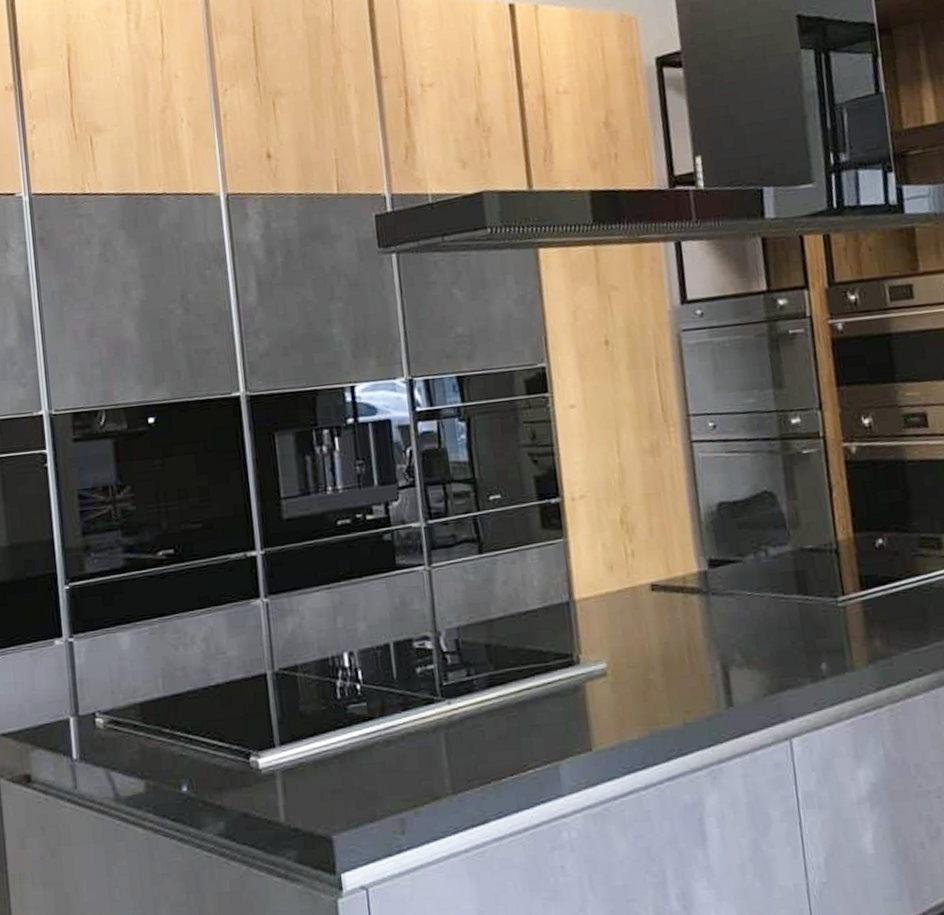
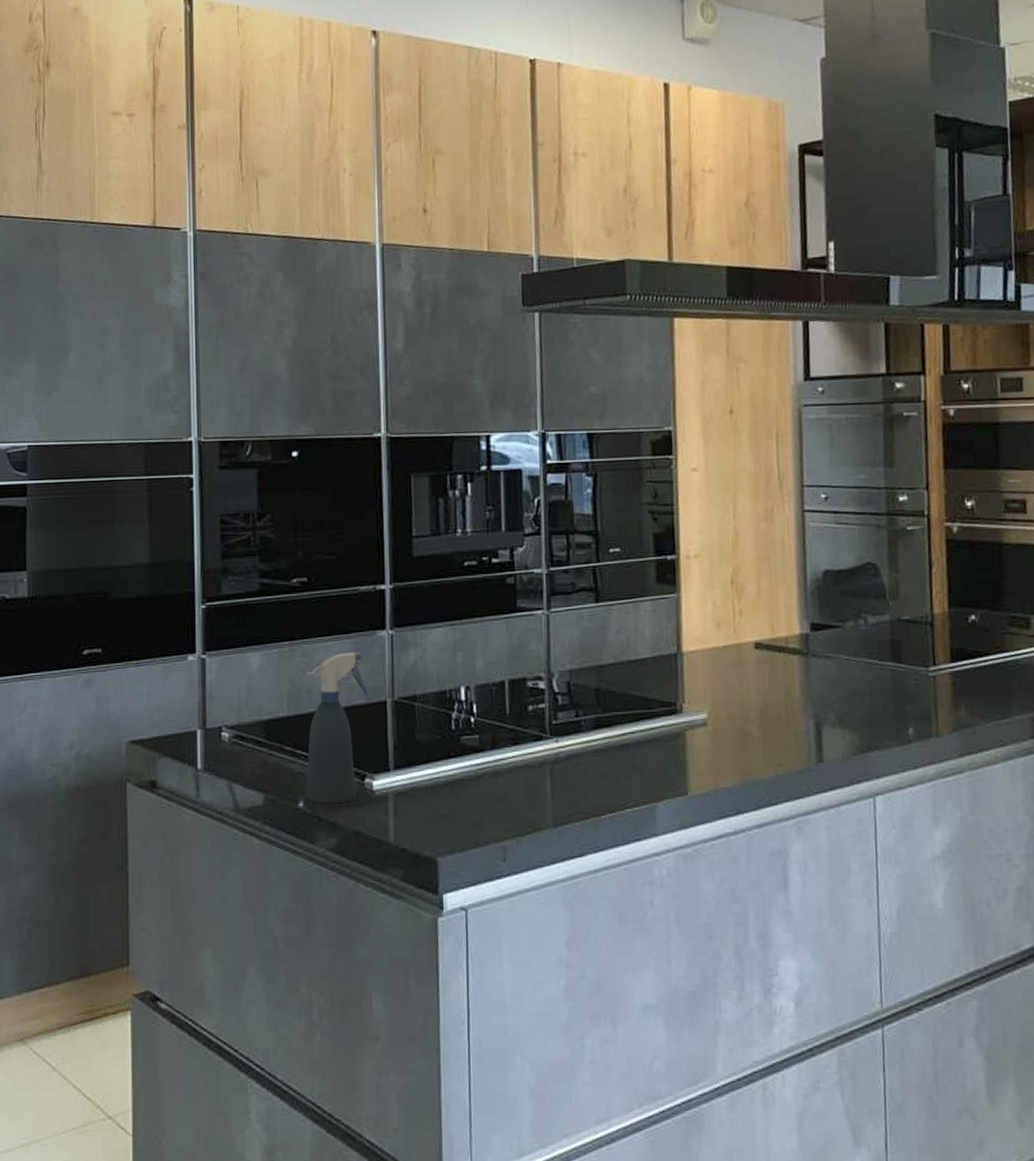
spray bottle: none [180,624,246,787] -> present [305,652,368,804]

